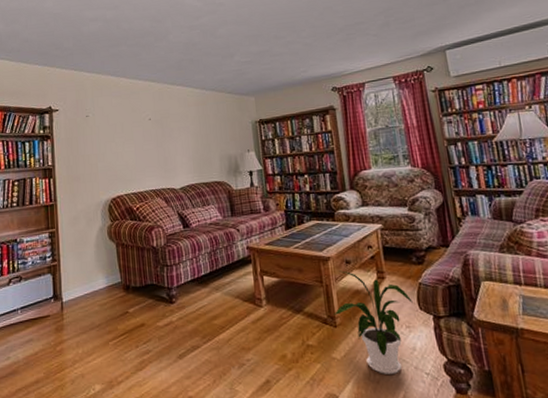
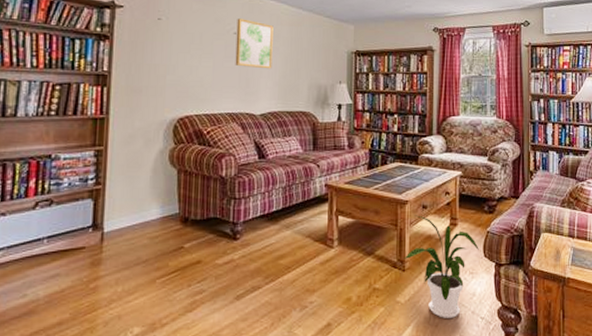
wall art: none [150,105,185,148] -> present [235,18,274,69]

